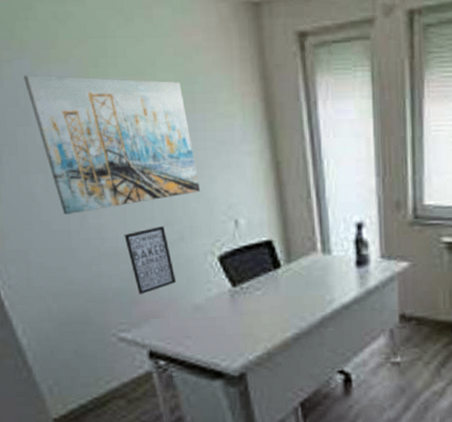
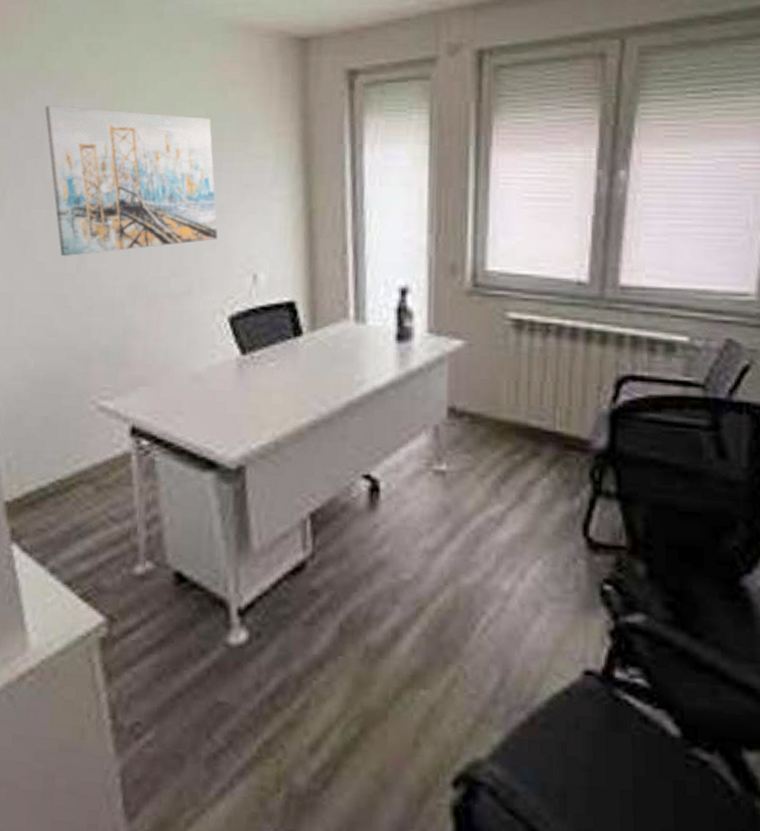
wall art: present [124,225,177,295] -> none [123,275,176,356]

